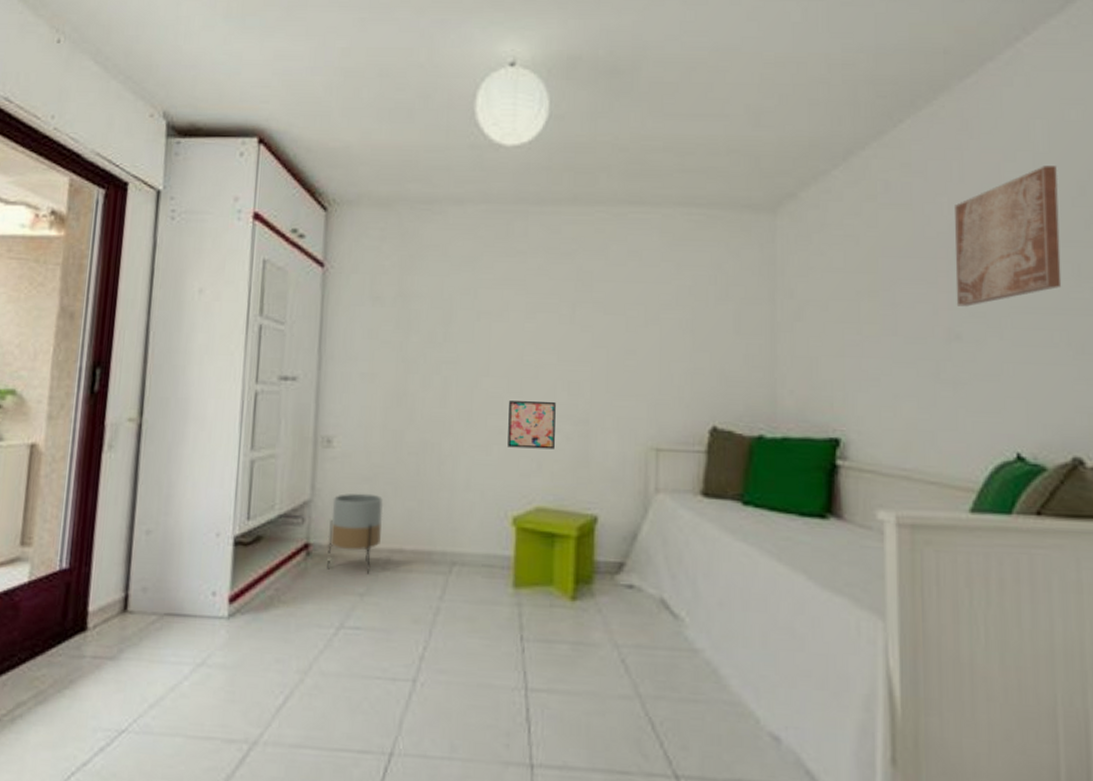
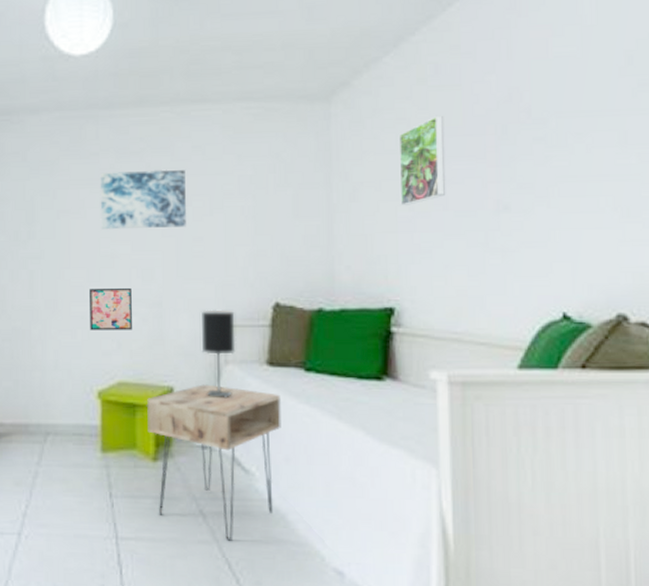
wall art: none [526,273,620,338] -> present [100,169,186,230]
nightstand: none [566,514,715,697] -> present [146,384,281,541]
table lamp: none [631,431,668,530] -> present [202,310,236,397]
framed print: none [847,234,895,328] -> present [398,115,446,205]
wall art: present [955,166,1062,307] -> none [503,37,608,179]

